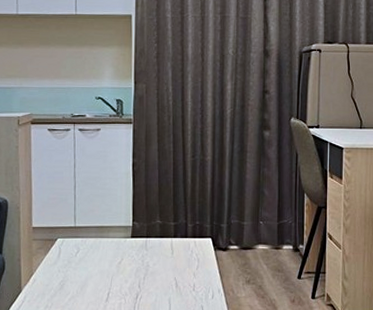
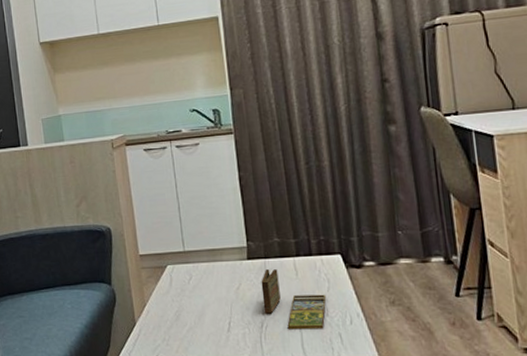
board game: none [140,248,195,302] -> present [261,269,327,330]

